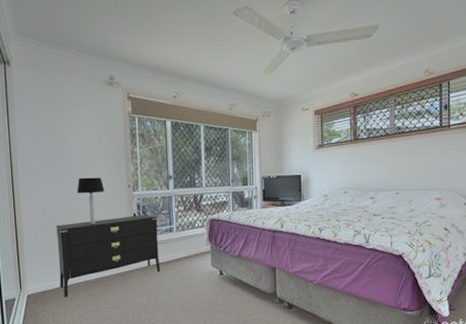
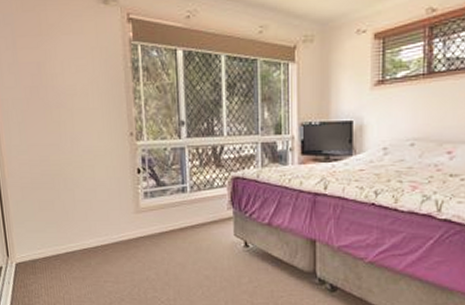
dresser: present [56,214,161,298] -> none [45,169,171,268]
table lamp: present [77,177,105,225] -> none [68,122,102,182]

